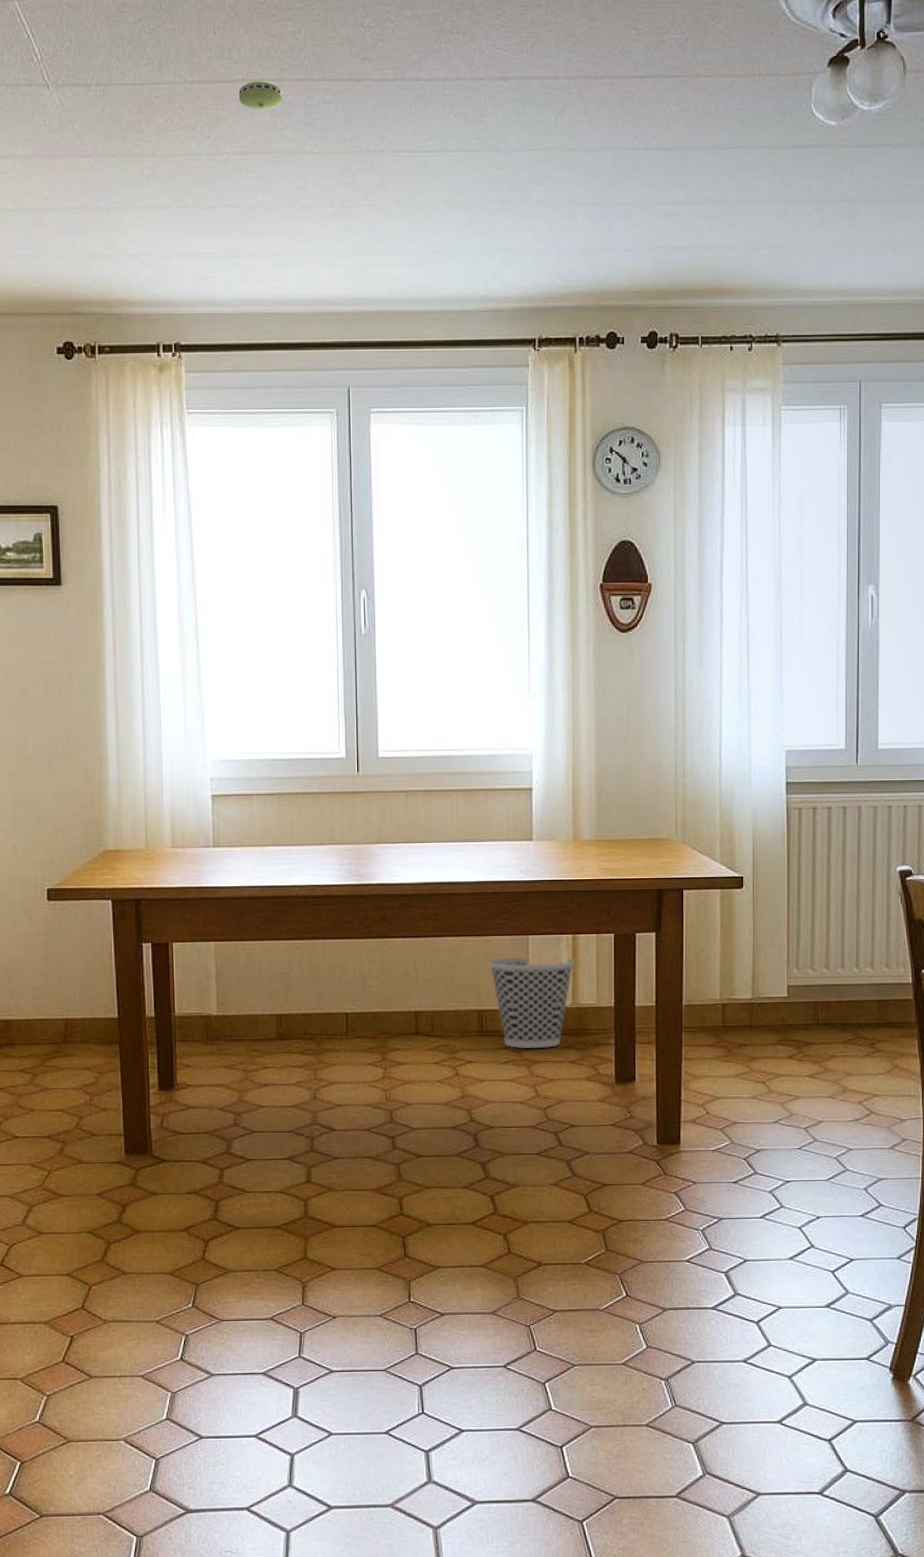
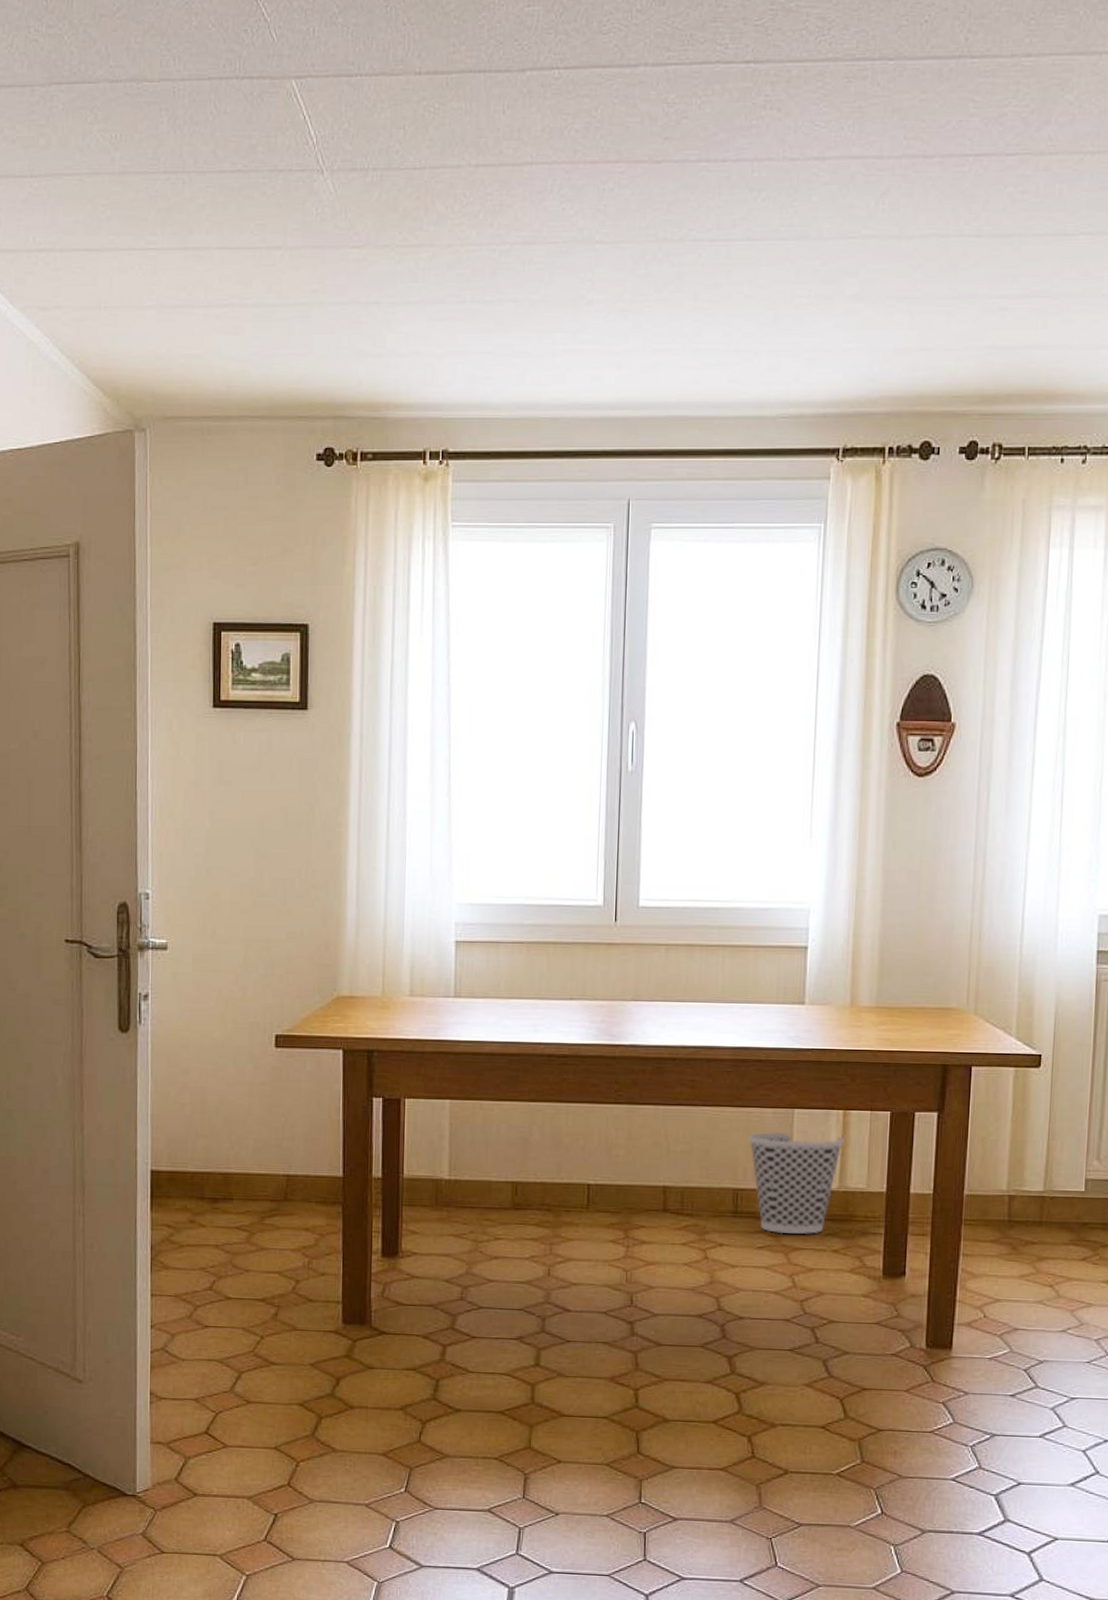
smoke detector: present [238,79,283,110] -> none [526,162,574,196]

